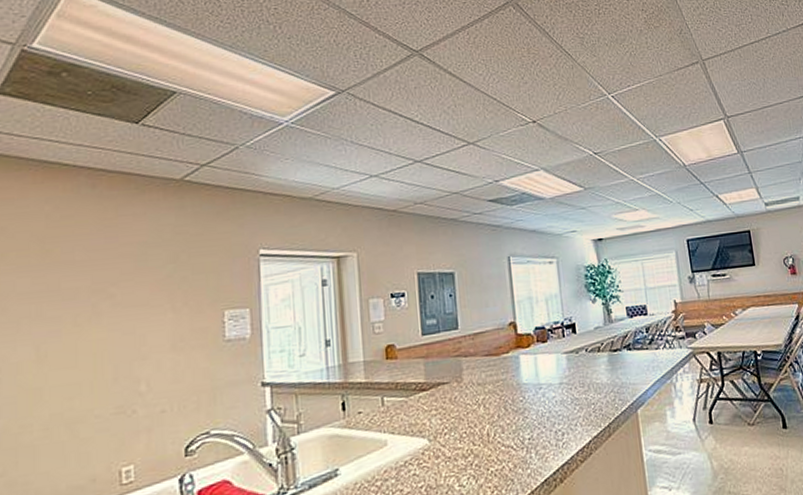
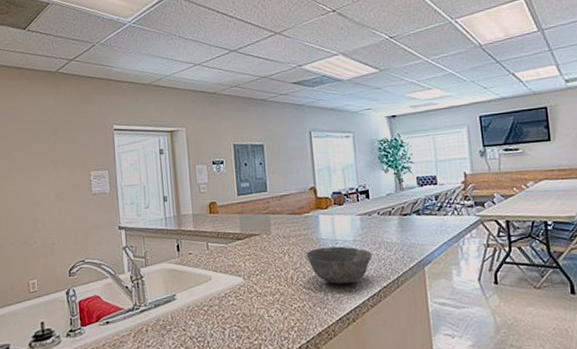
bowl: none [505,391,581,438] -> present [306,246,373,284]

